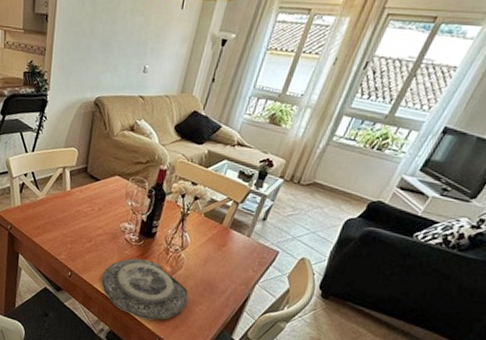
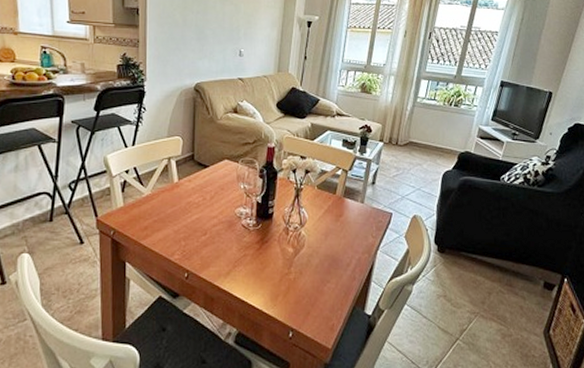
plate: present [101,258,188,320] -> none [223,244,315,311]

